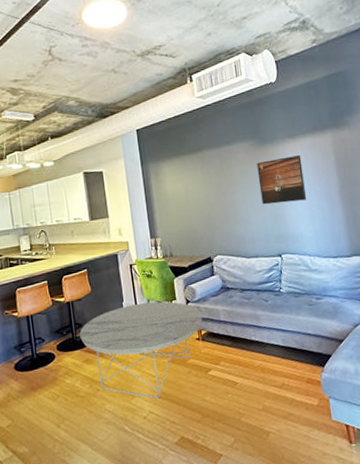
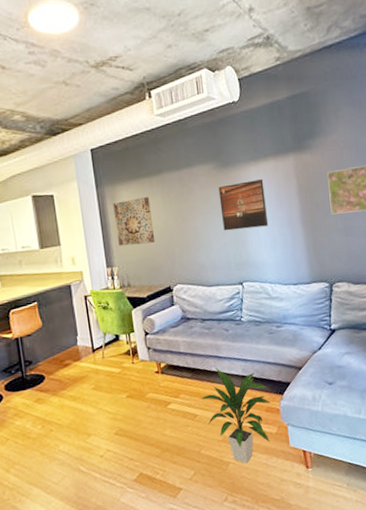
coffee table: present [79,301,202,399] -> none [30,334,162,436]
wall art: none [156,173,196,219] -> present [113,197,156,247]
indoor plant: none [240,337,311,434] -> present [200,368,271,464]

